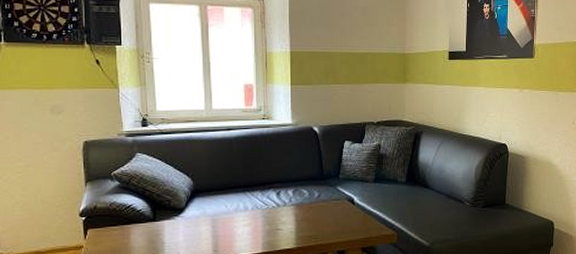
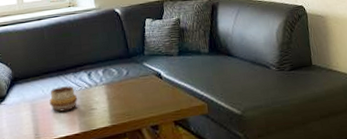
decorative bowl: none [232,203,264,229] -> present [49,86,78,112]

